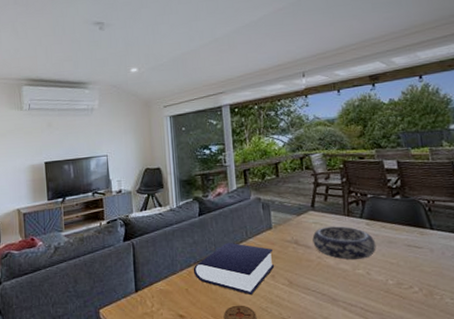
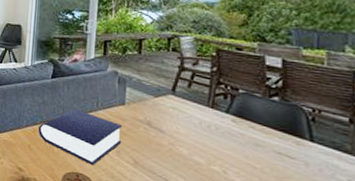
decorative bowl: present [312,226,376,260] -> none [167,114,240,156]

